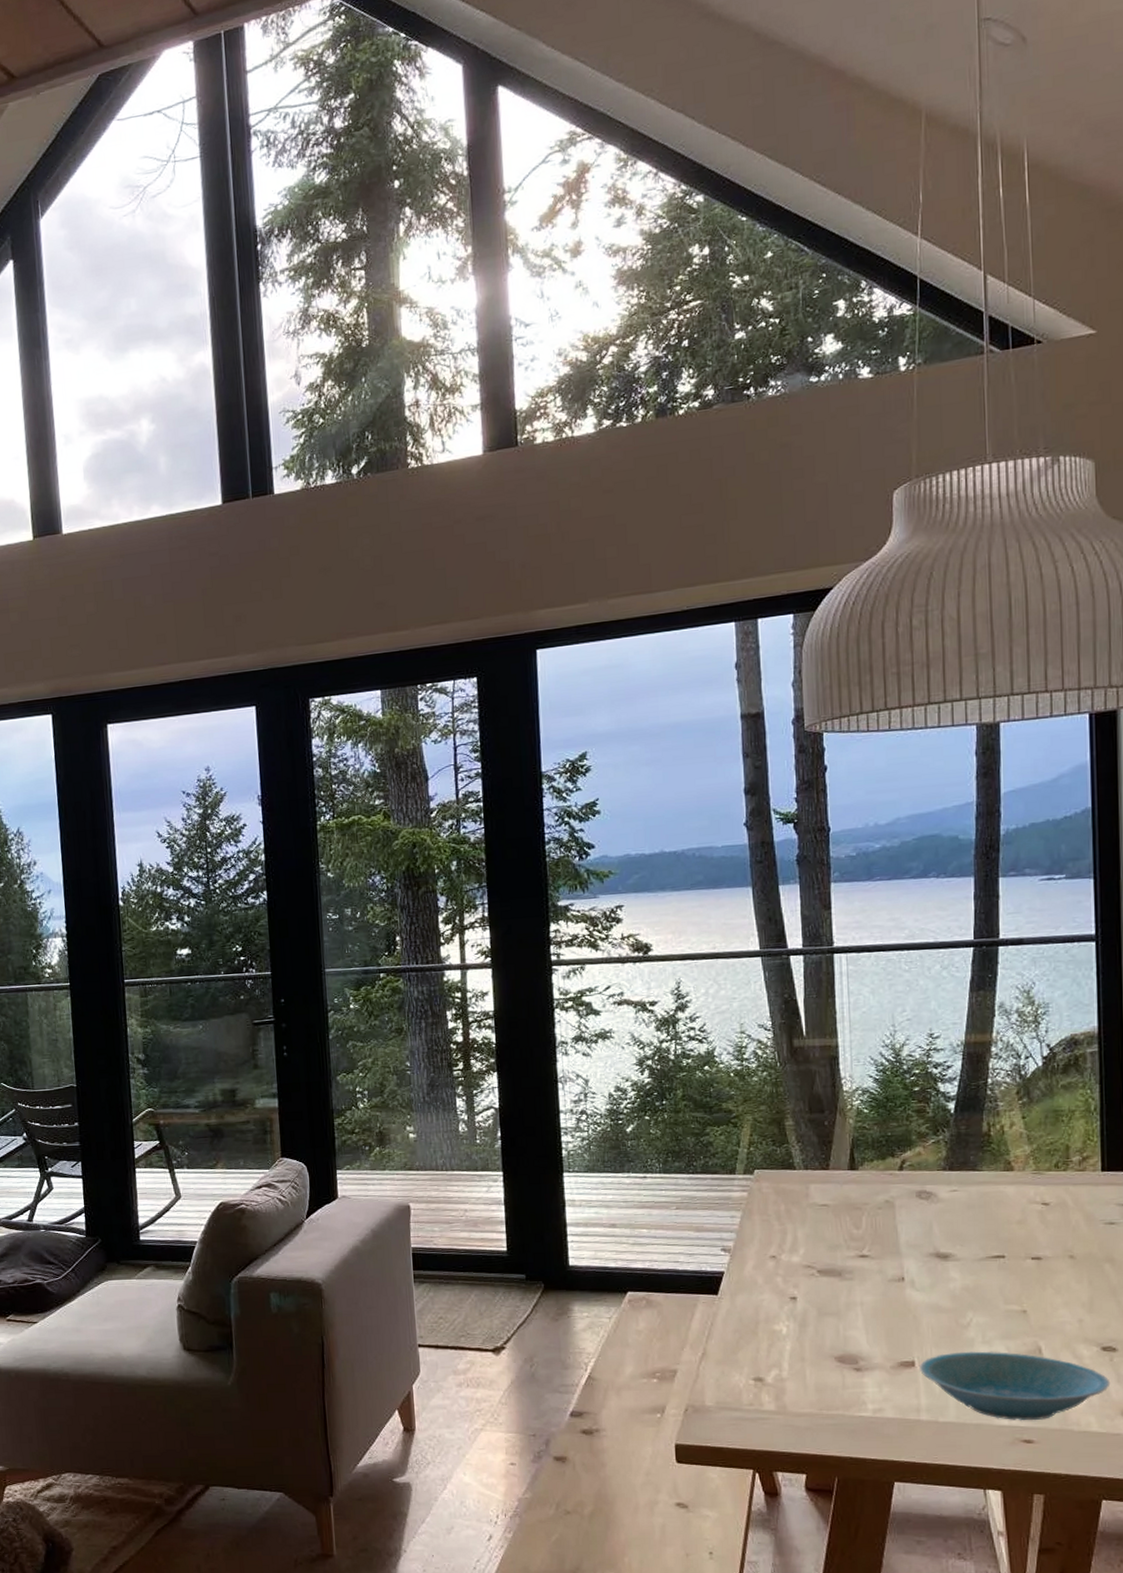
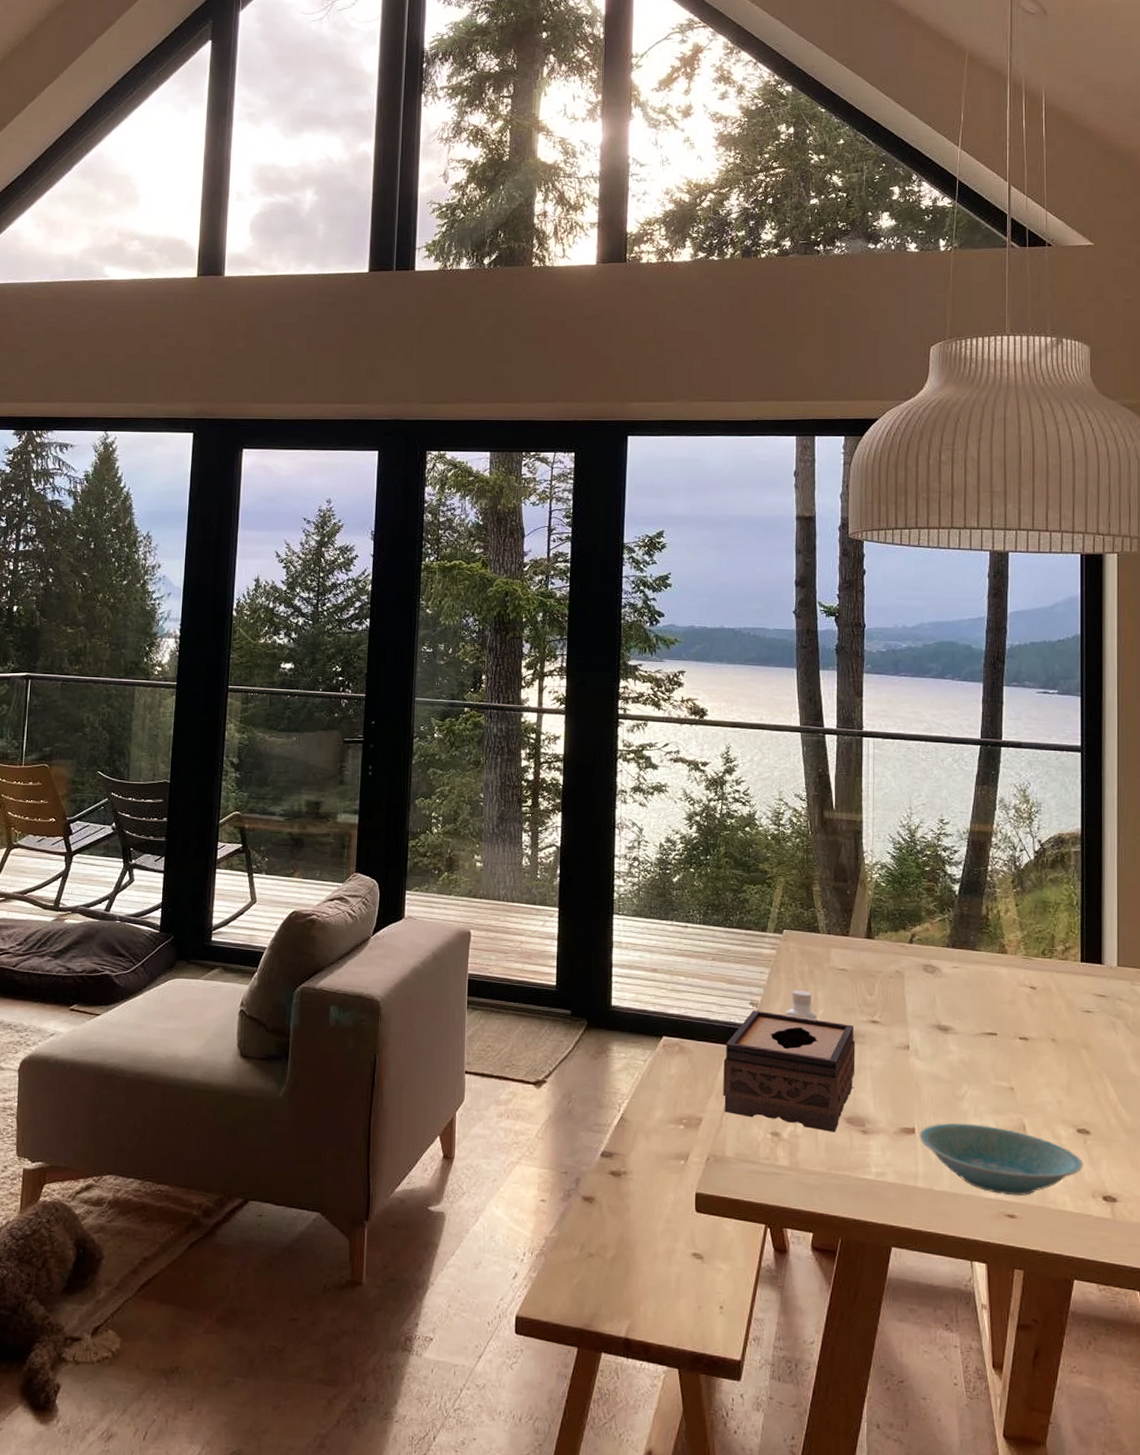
tissue box: none [696,1256,844,1373] -> present [723,1011,856,1133]
pepper shaker: none [763,1230,798,1261] -> present [786,989,817,1021]

